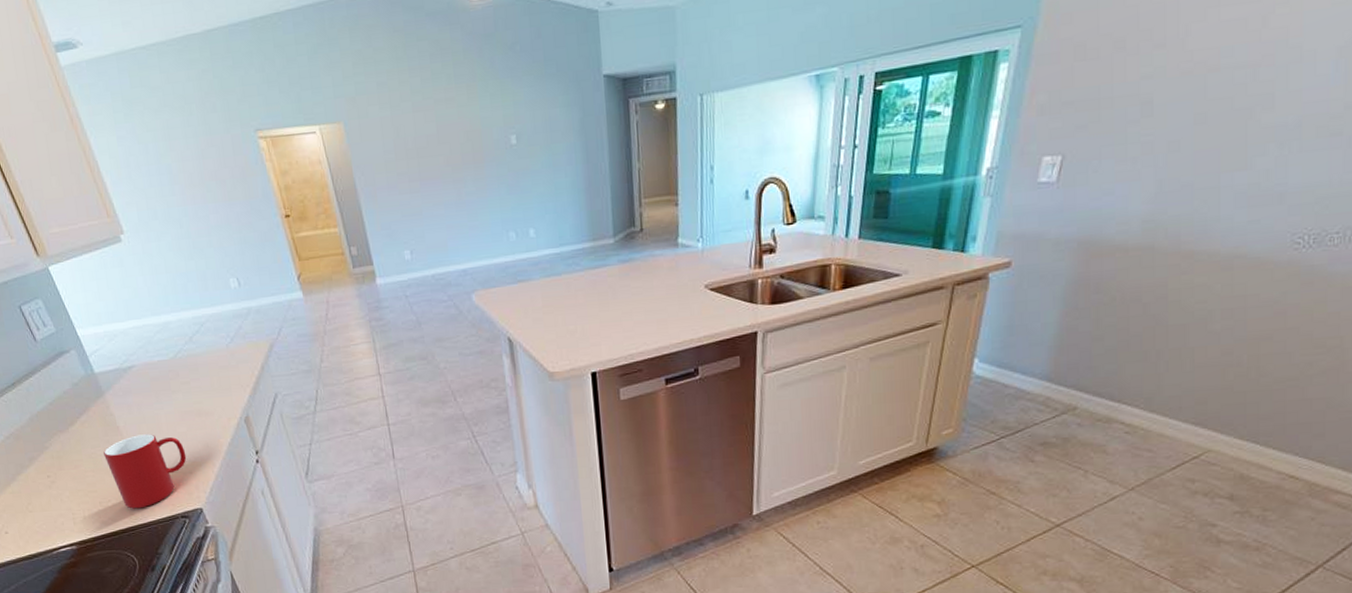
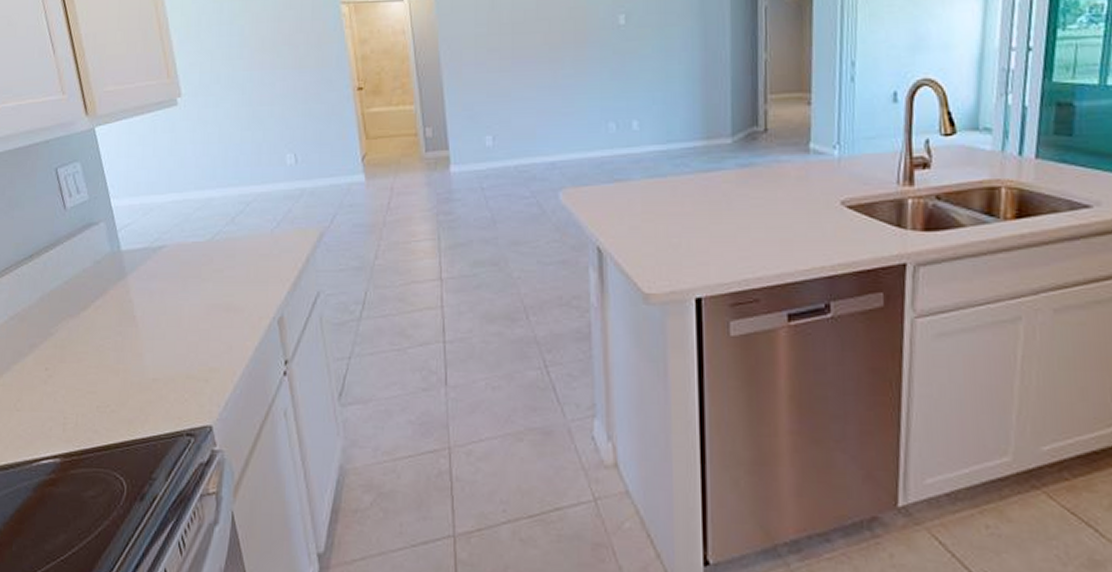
cup: present [104,434,187,509] -> none [113,328,205,419]

